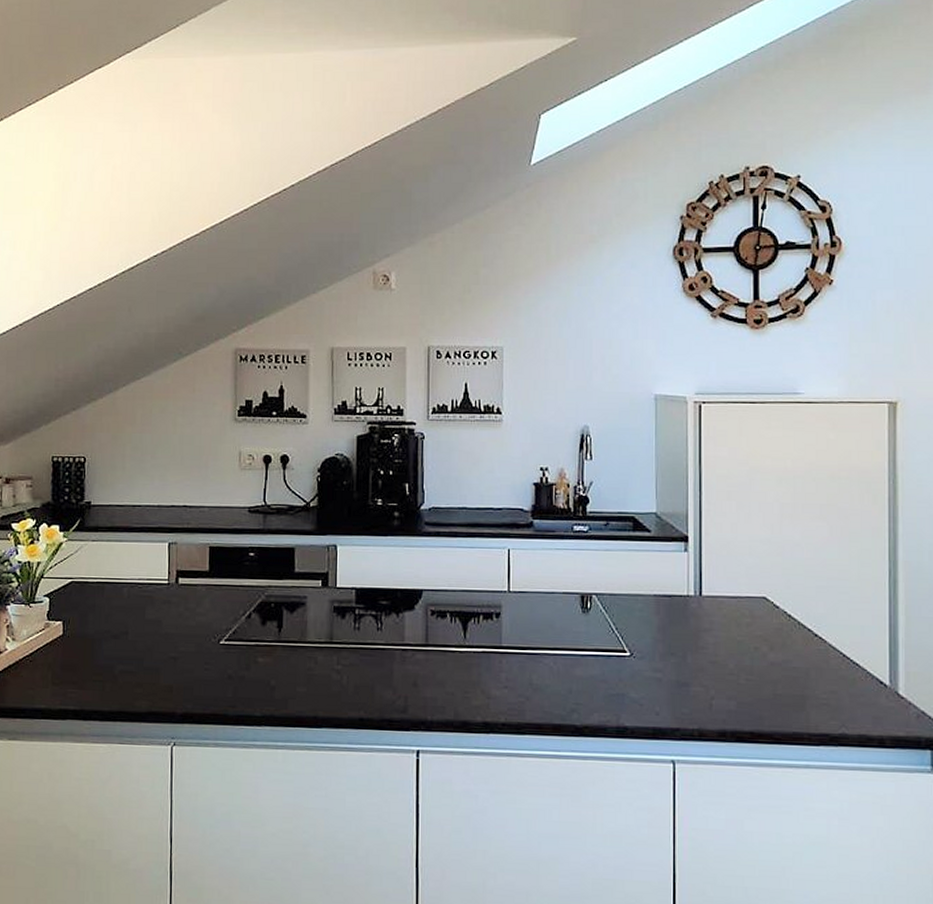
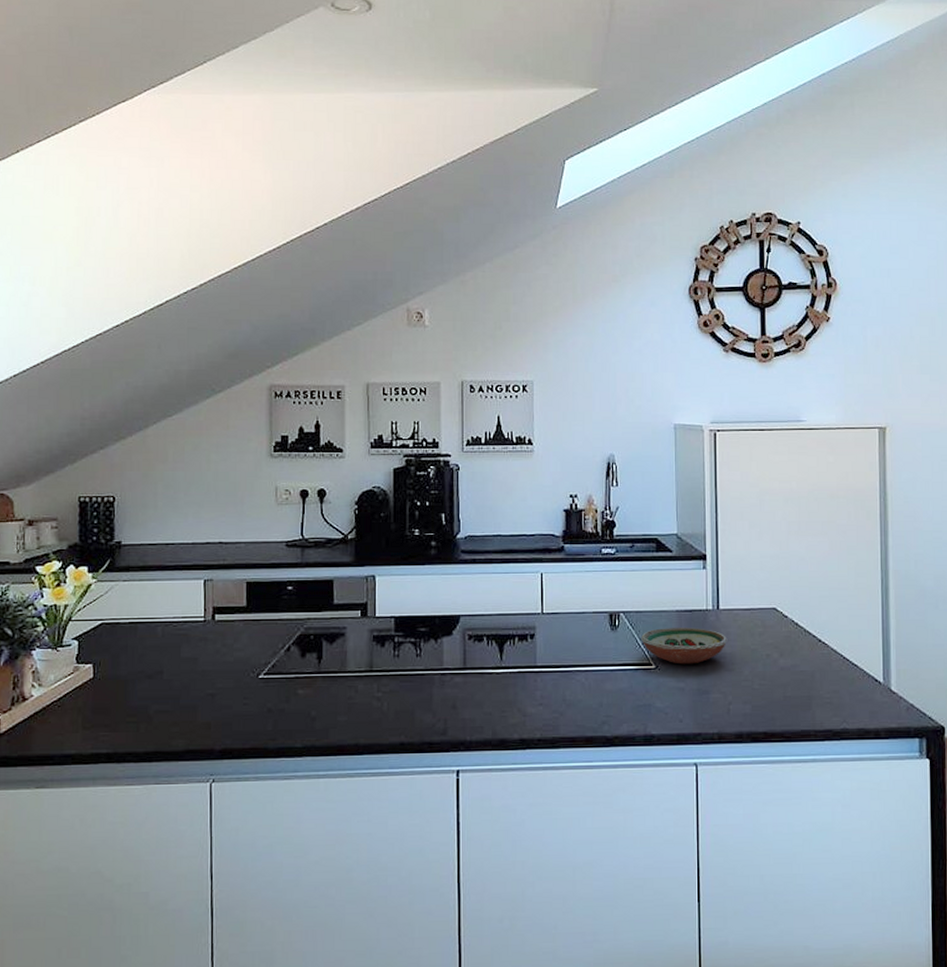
decorative bowl: none [615,613,711,654] -> present [641,628,728,664]

